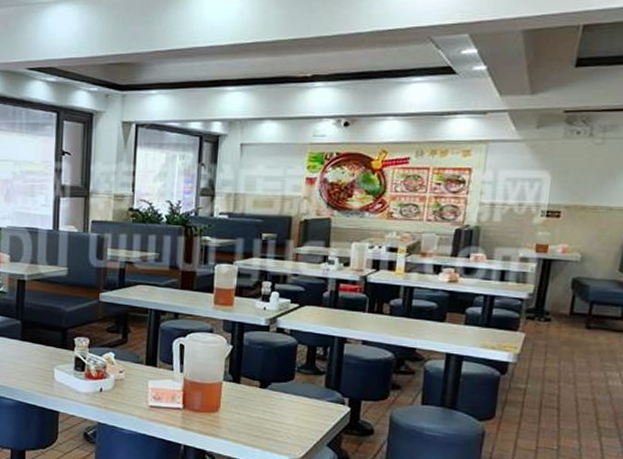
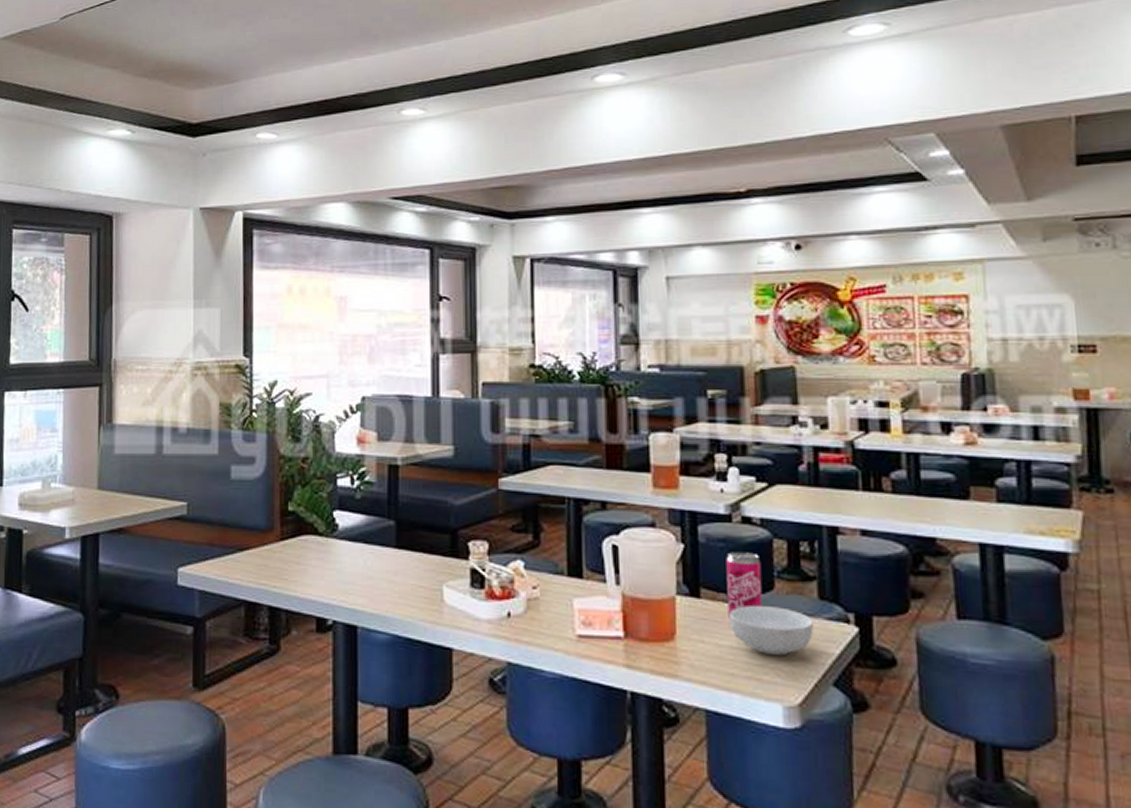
beverage can: none [259,352,287,398] -> present [726,552,763,618]
cereal bowl: none [259,390,319,425] -> present [730,604,813,656]

